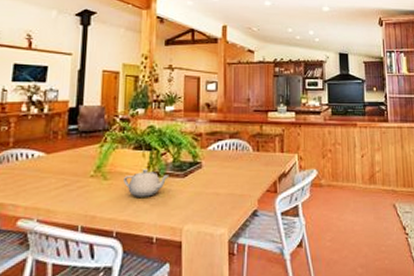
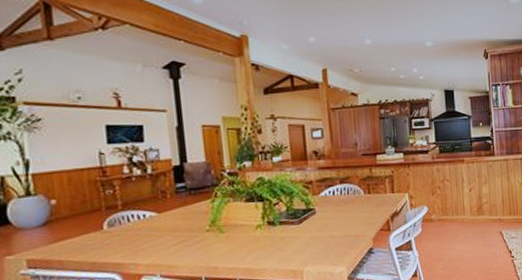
teapot: present [124,169,169,197] -> none [240,219,284,246]

